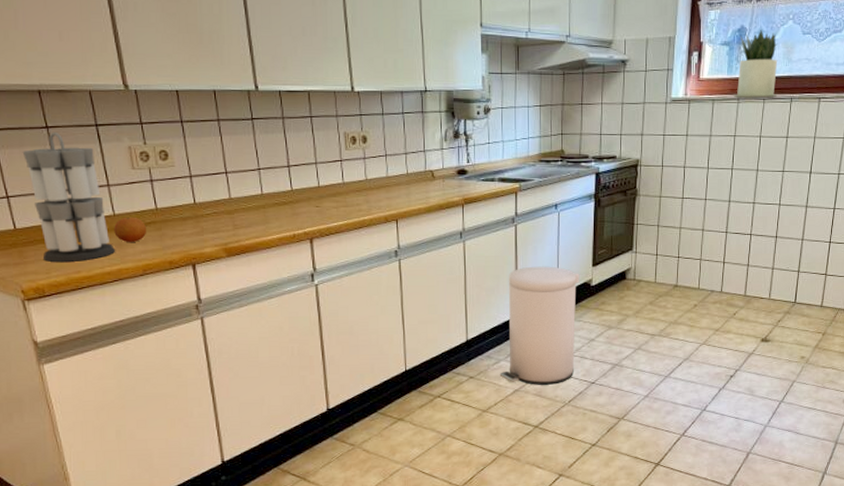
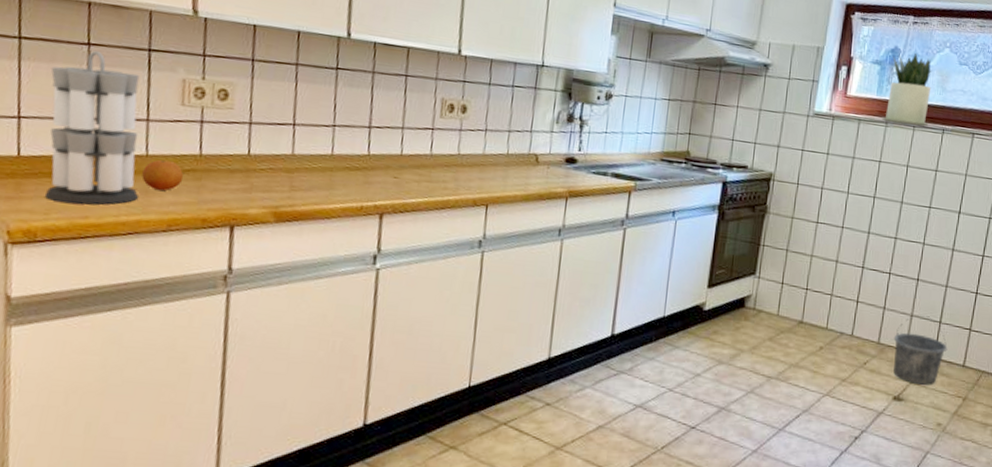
pedal bin: present [499,266,580,385] -> none [582,278,692,425]
bucket: none [758,267,806,326] -> present [893,315,948,385]

